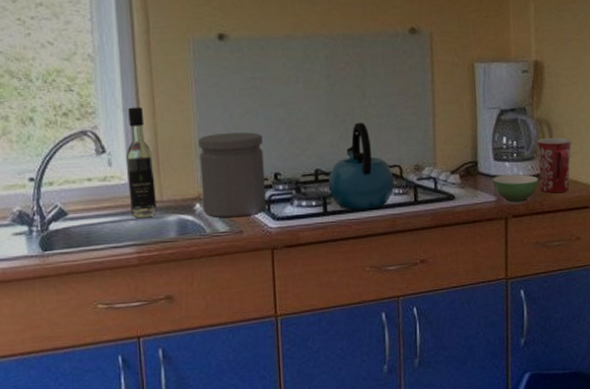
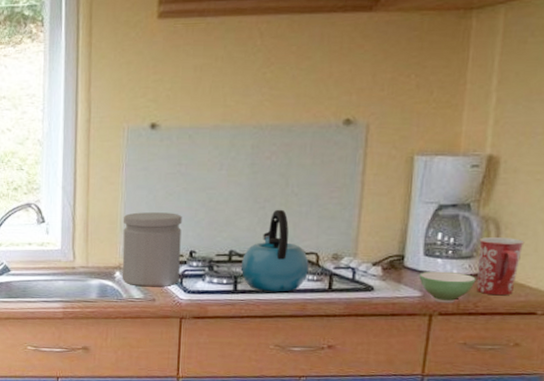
bottle: present [125,107,157,219] -> none [60,186,84,280]

